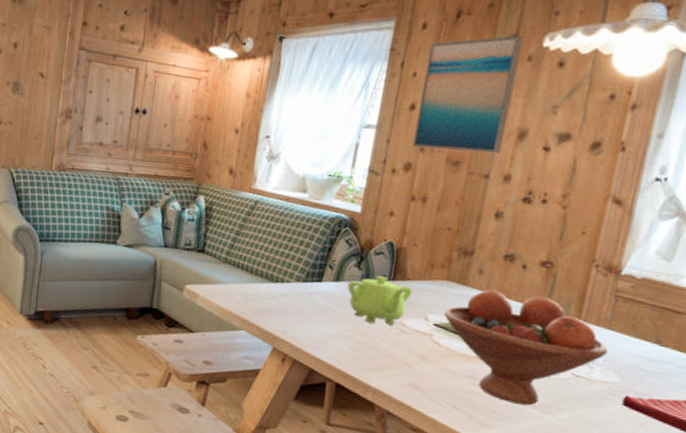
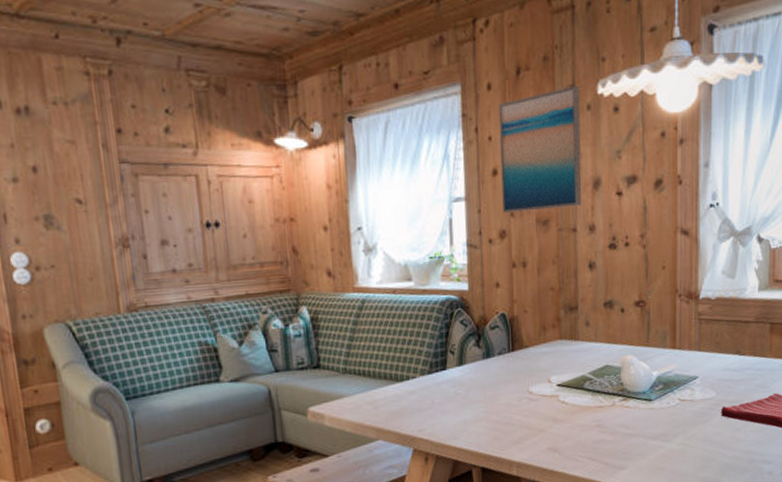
teapot: present [347,276,413,326] -> none [471,350,532,399]
fruit bowl: present [443,289,608,406] -> none [563,335,702,441]

